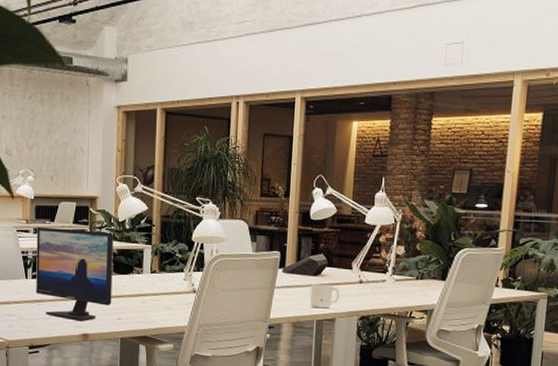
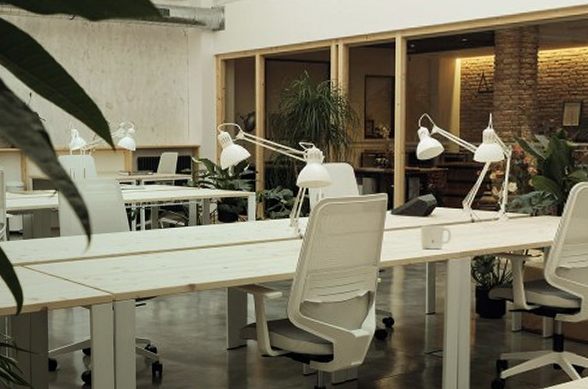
computer monitor: present [36,227,114,321] -> none [139,179,218,272]

